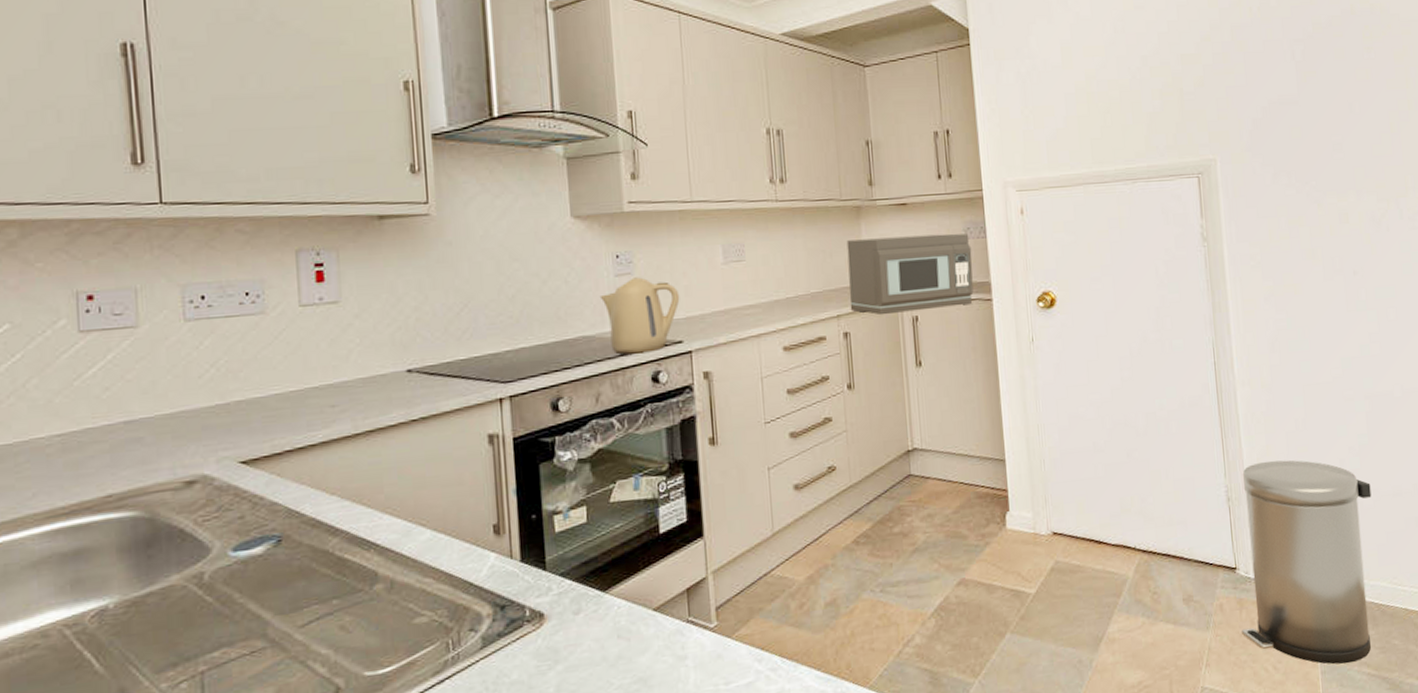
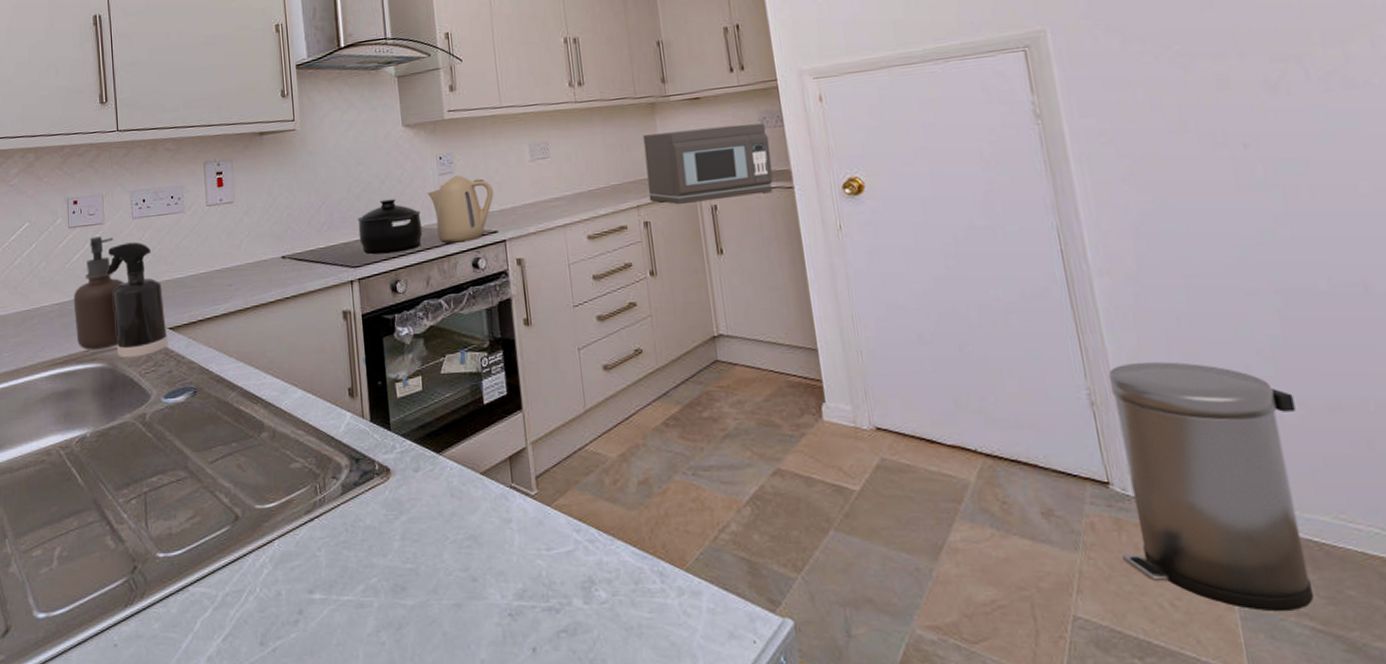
soap dispenser: none [86,344,171,496] -> present [73,236,125,351]
spray bottle: none [141,351,239,502] -> present [106,242,168,357]
saucepan: none [510,302,593,367] -> present [357,199,423,254]

